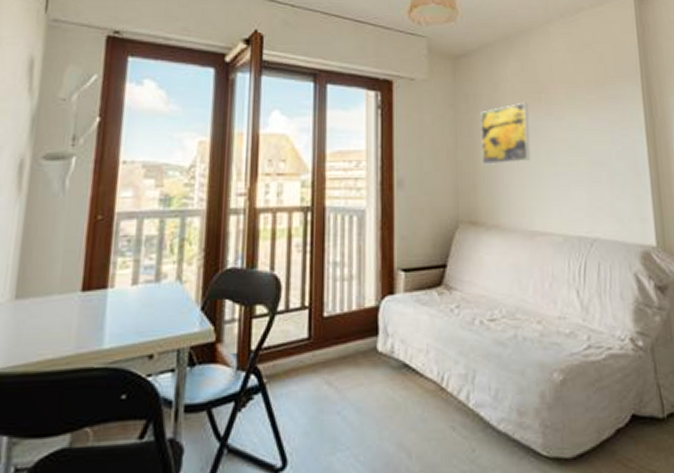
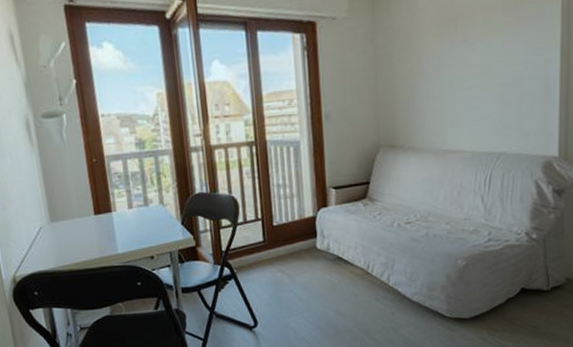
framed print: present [480,102,531,166] -> none [398,31,445,95]

